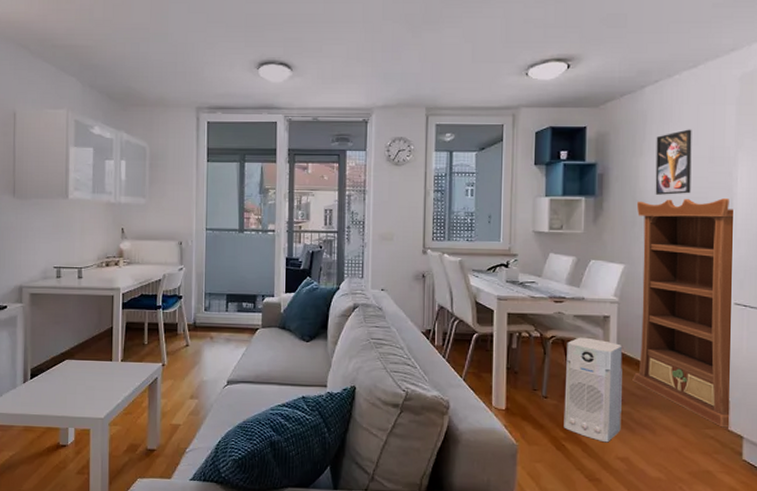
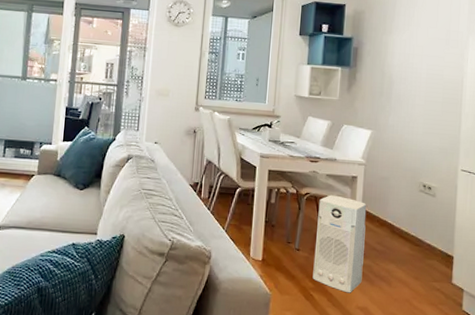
bookcase: present [632,198,733,428] -> none [374,74,463,281]
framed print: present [655,129,692,195] -> none [400,13,433,71]

